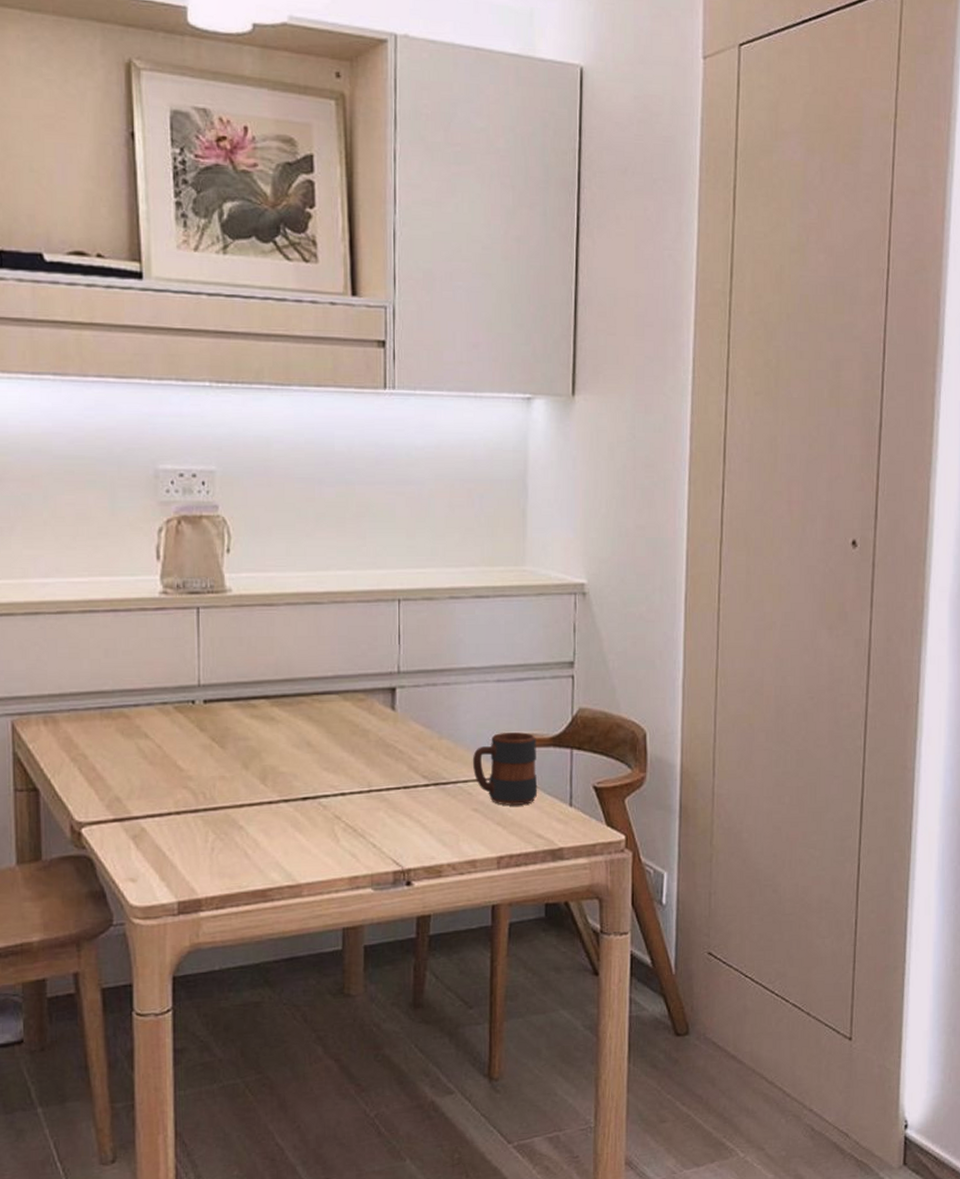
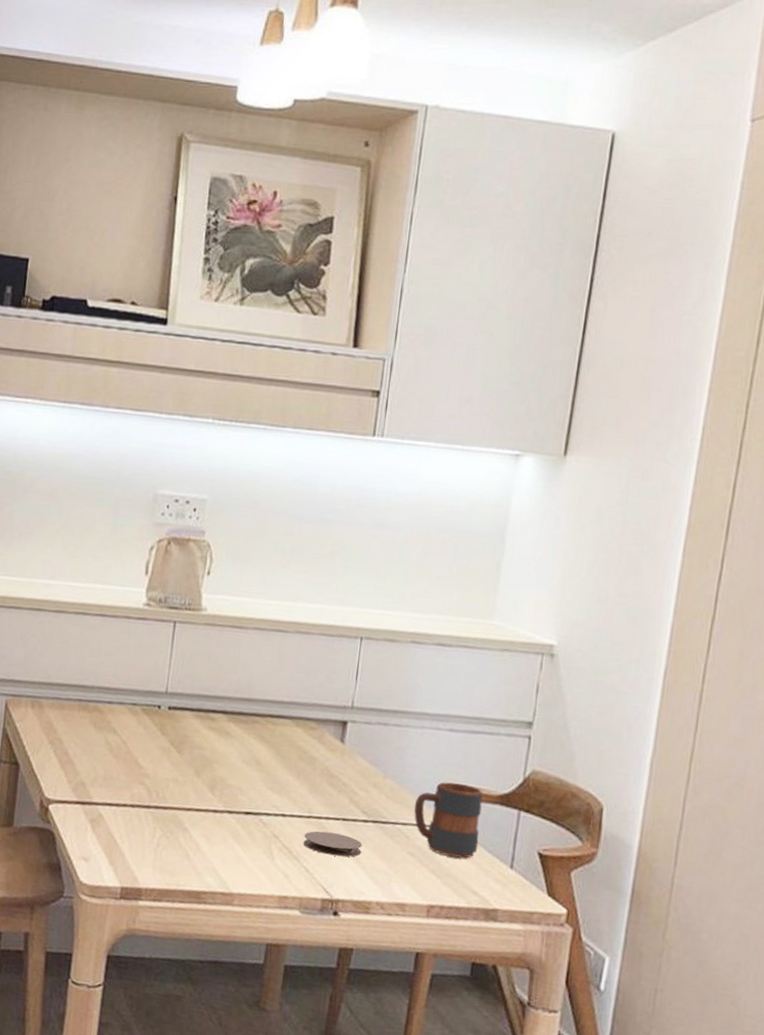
coaster: none [366,803,427,826] -> present [303,831,363,857]

